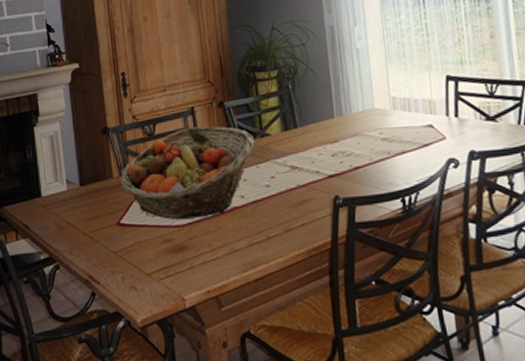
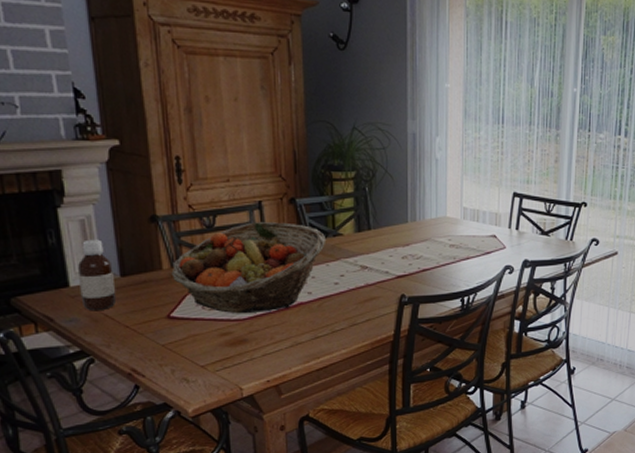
bottle: none [47,152,77,219] -> present [77,239,117,311]

